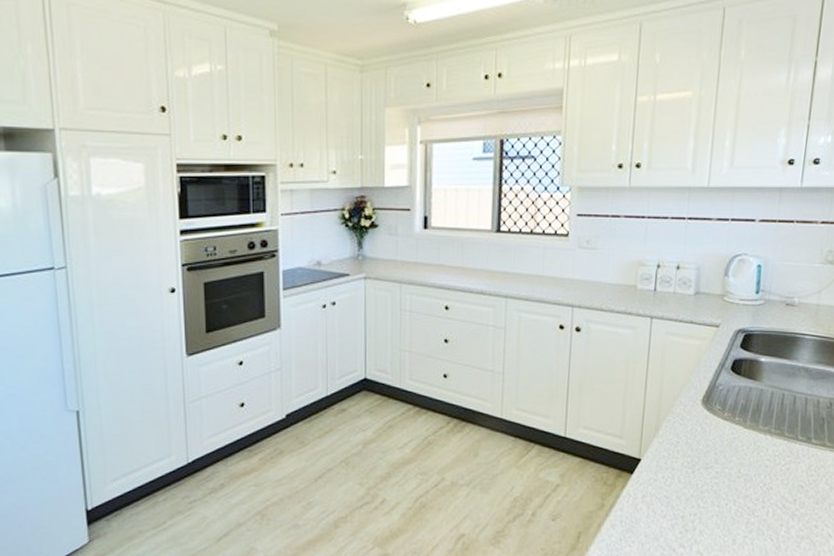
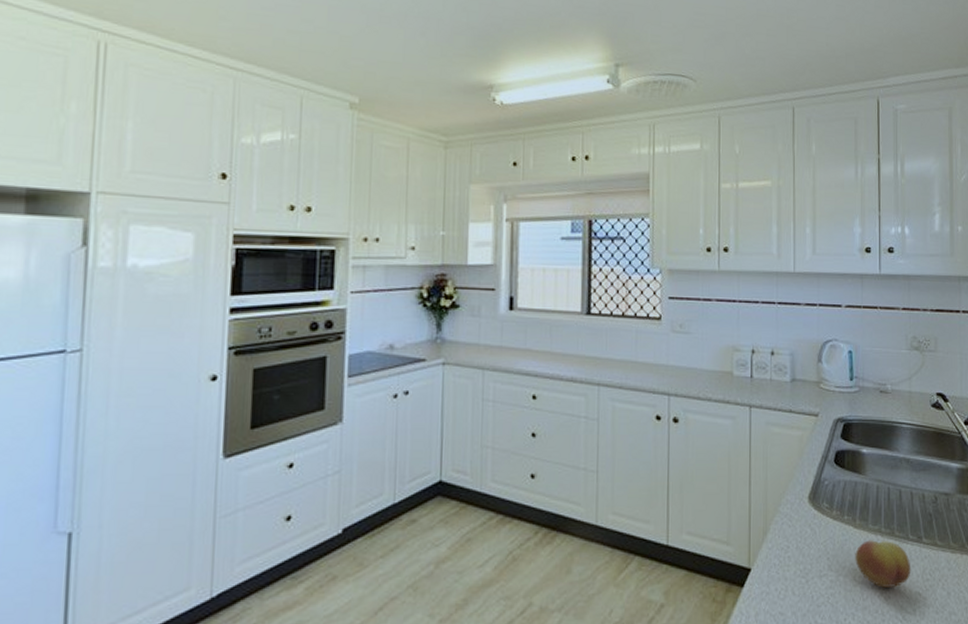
fruit: none [741,439,797,480] -> present [855,540,911,588]

